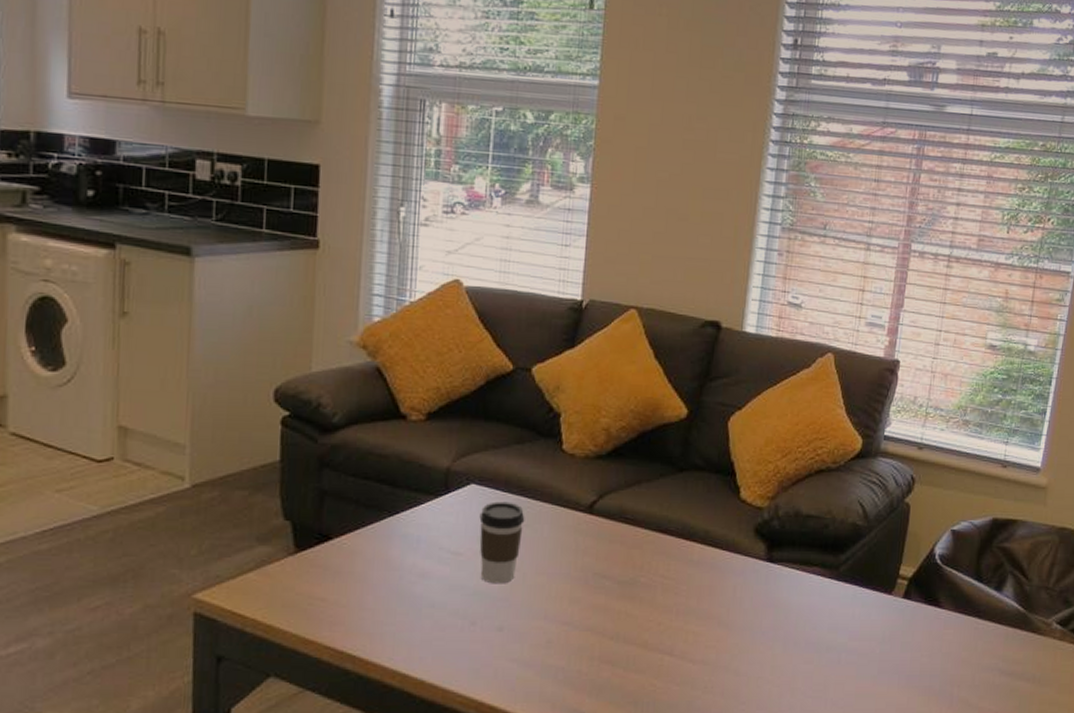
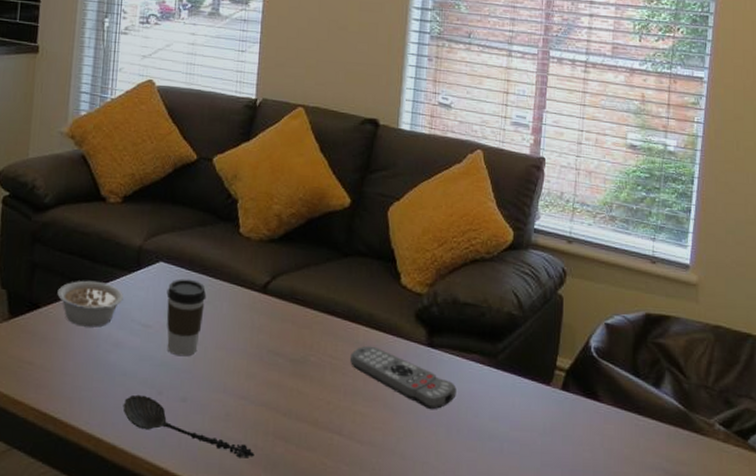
legume: none [351,507,430,558] -> present [57,280,124,327]
spoon: none [431,626,579,685] -> present [123,394,255,458]
remote control: none [682,563,795,625] -> present [349,345,457,410]

